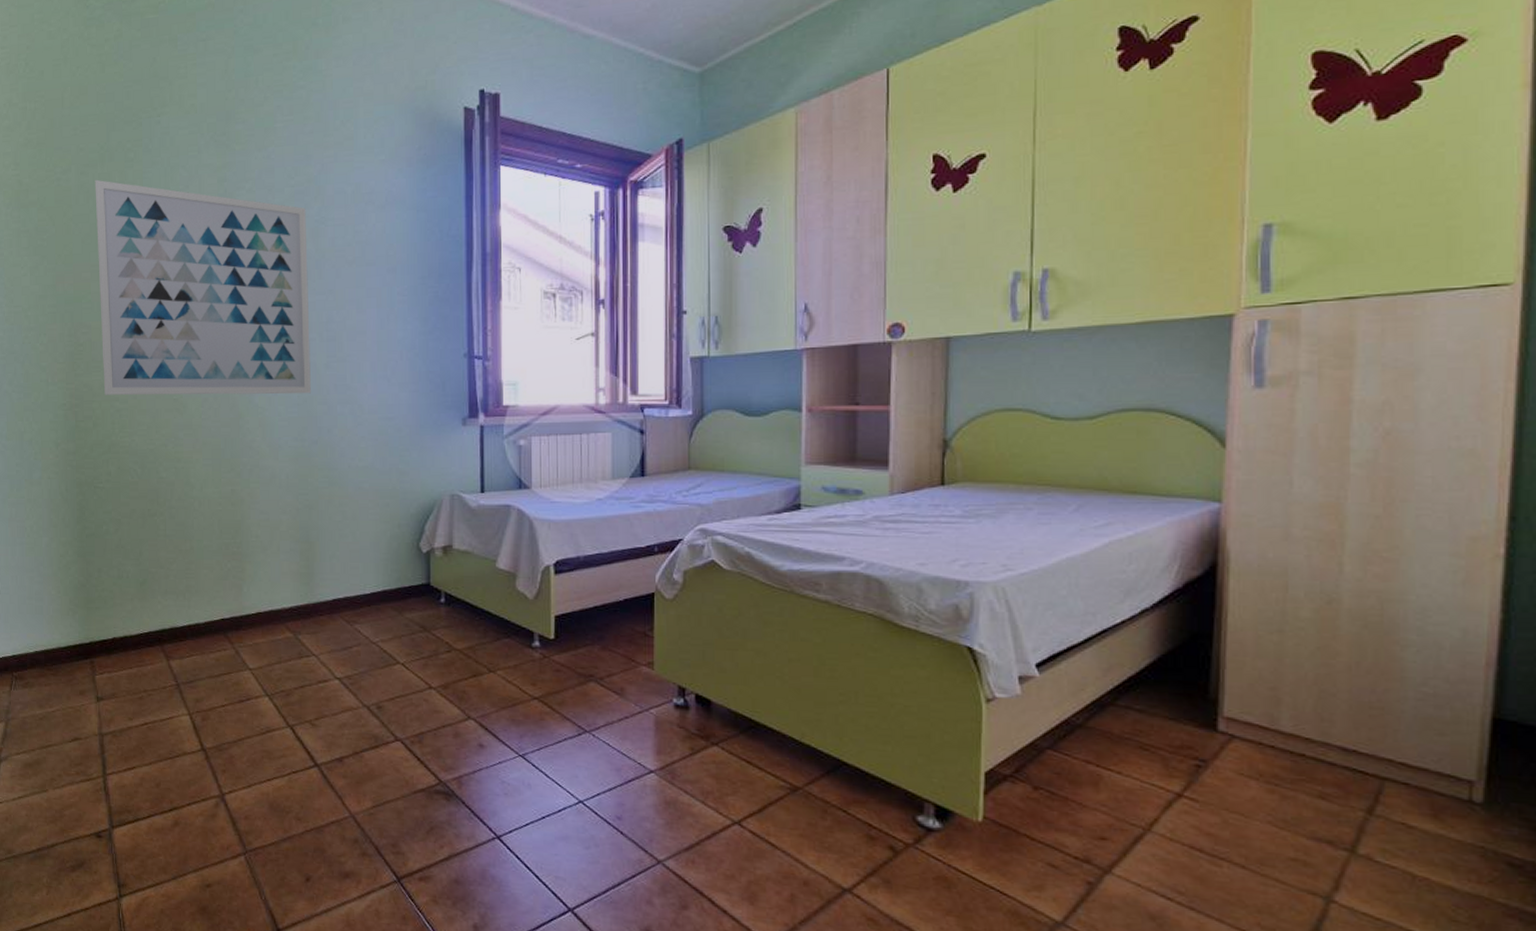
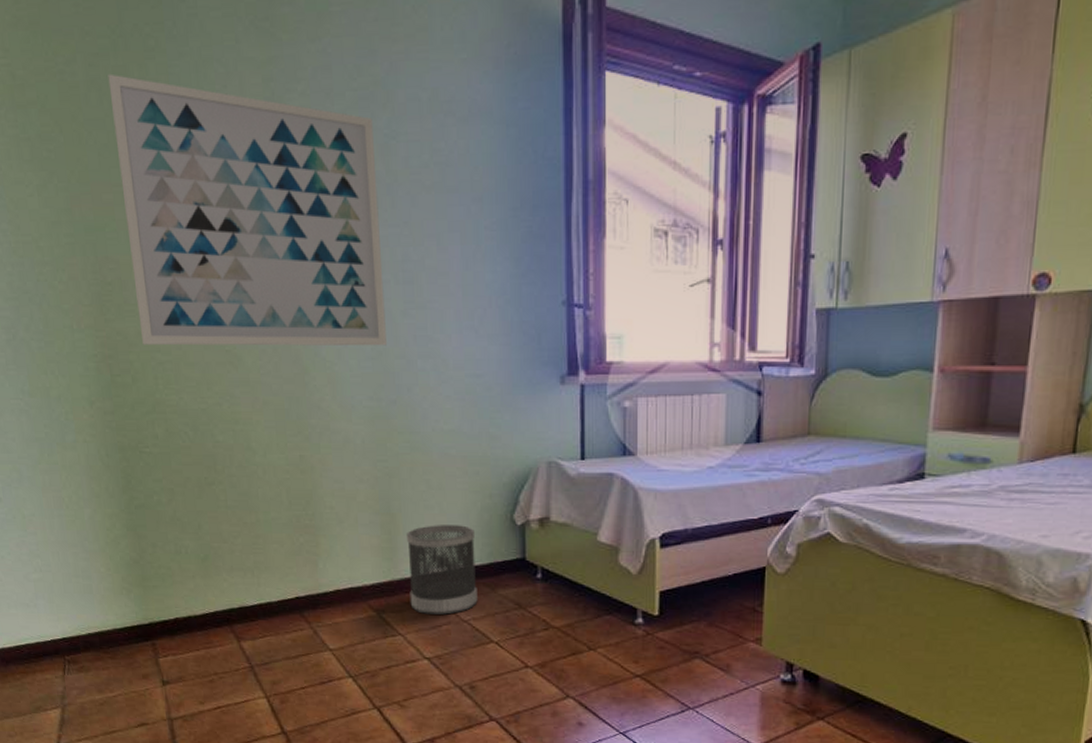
wastebasket: none [323,552,386,637] -> present [407,525,478,615]

